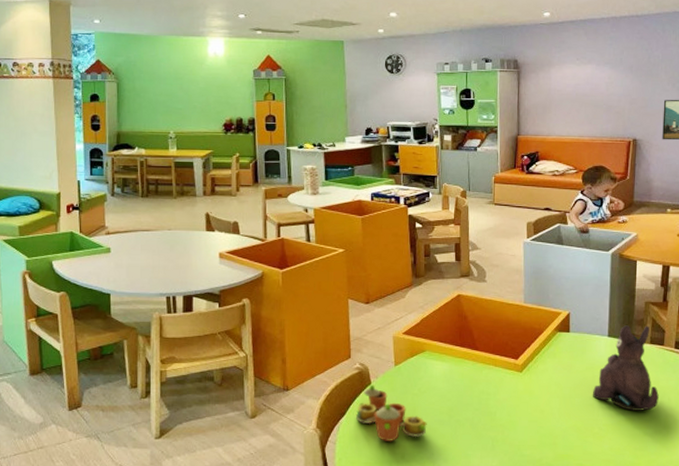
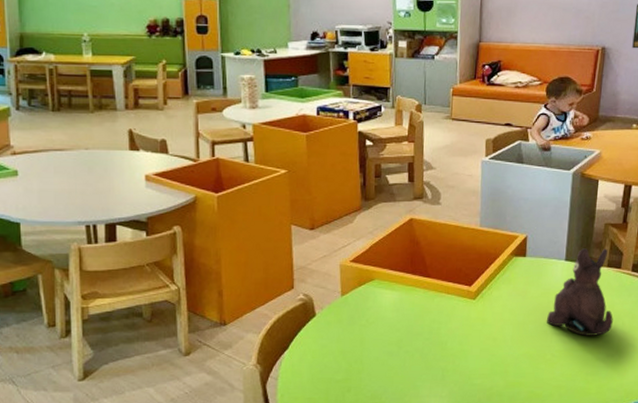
toy tea set: present [355,384,427,441] -> none [298,316,375,375]

